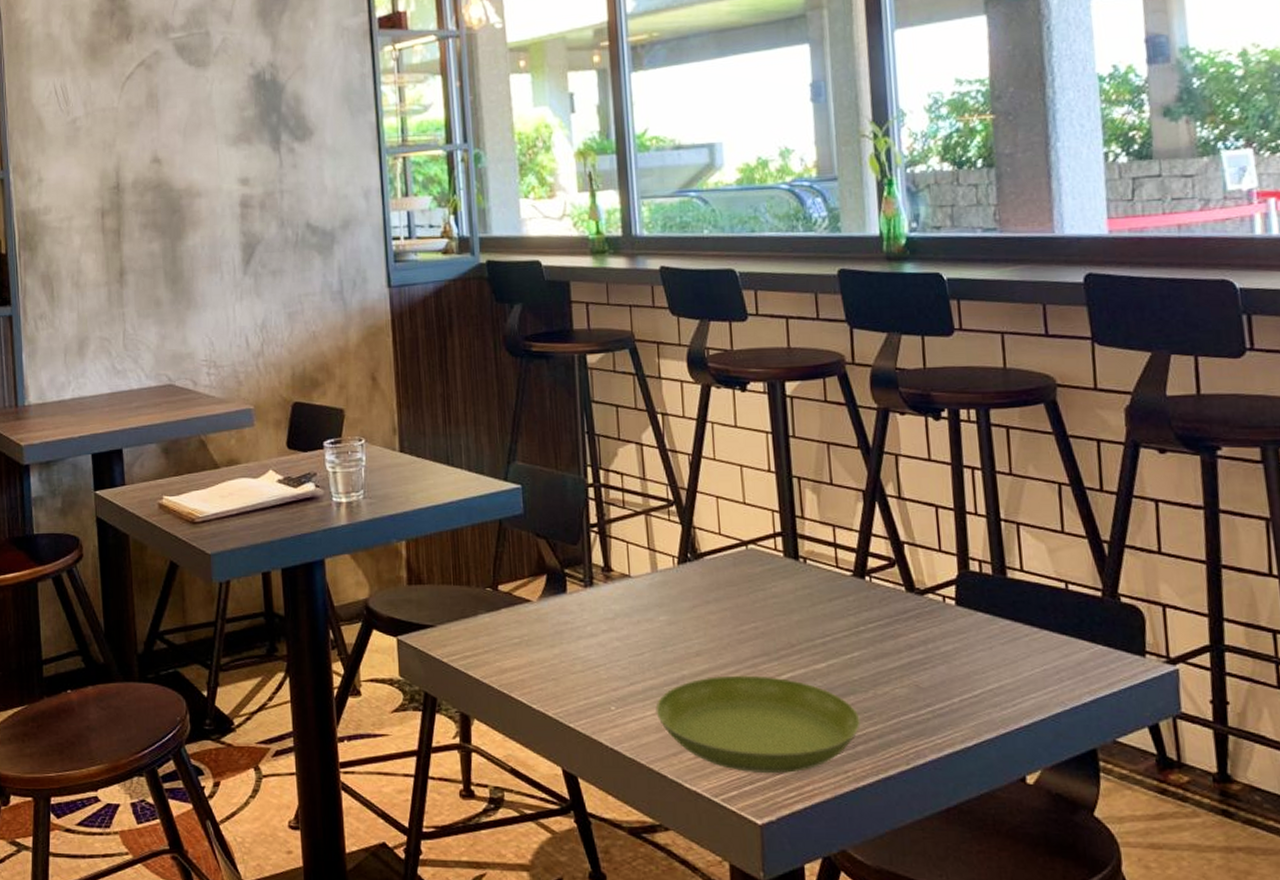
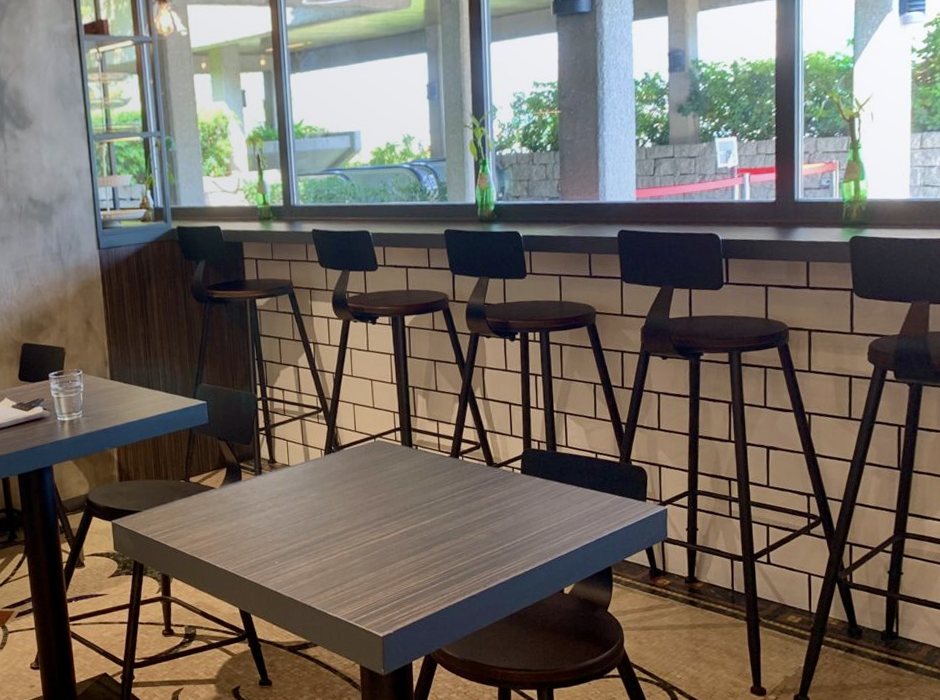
saucer: present [655,675,861,774] -> none [308,532,453,601]

